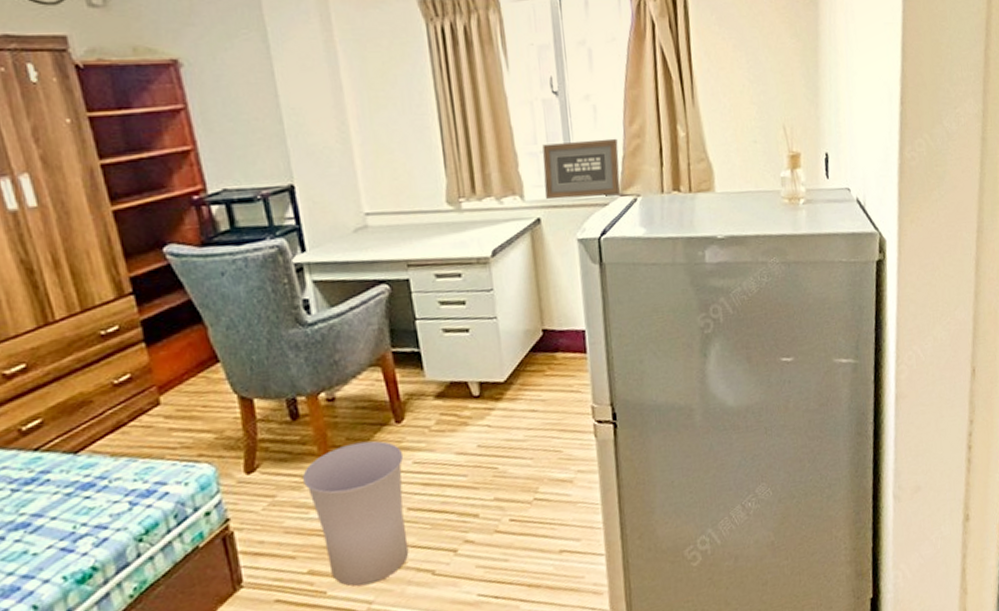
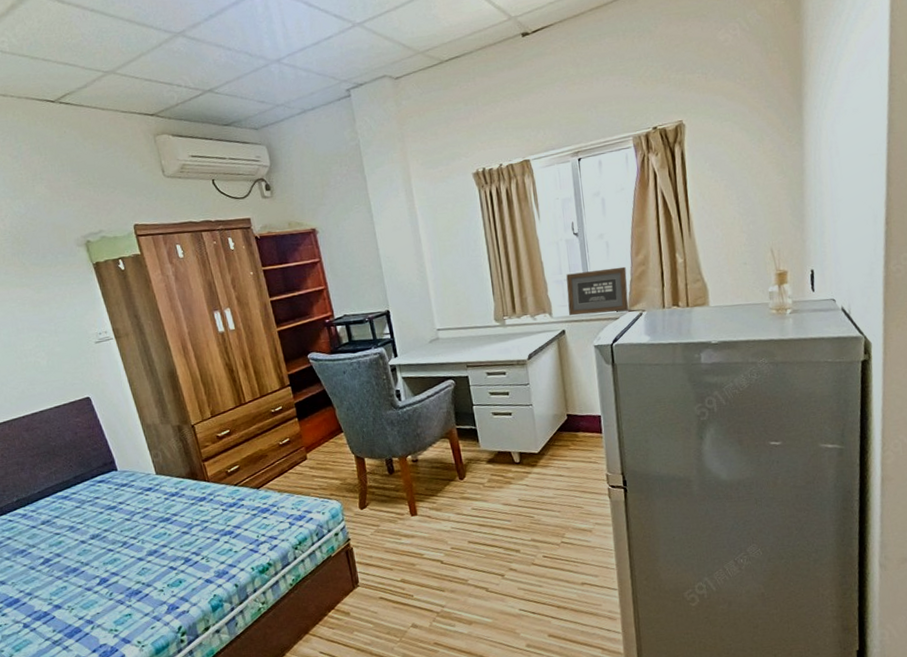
waste bin: present [303,440,409,586] -> none [397,491,470,594]

